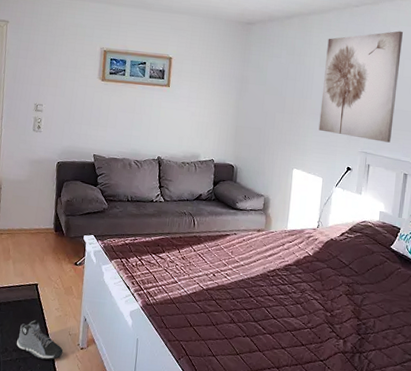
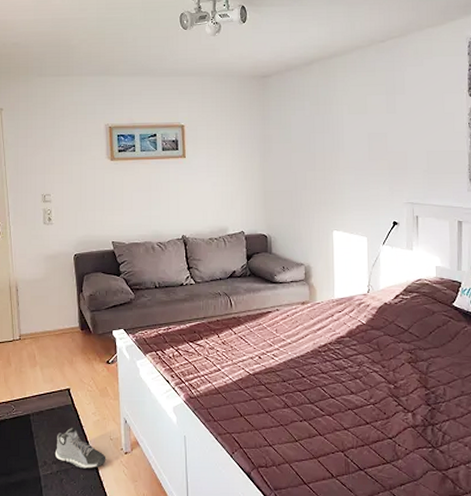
wall art: present [318,31,403,143] -> none [354,63,439,189]

